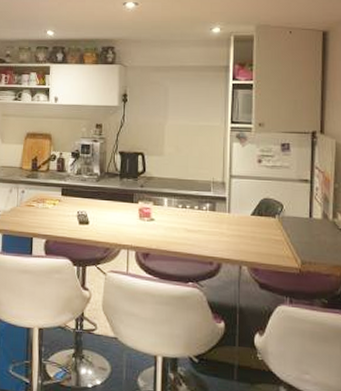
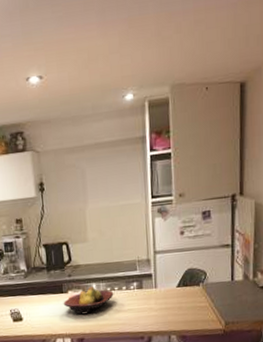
fruit bowl: none [132,201,185,228] -> present [63,287,114,315]

